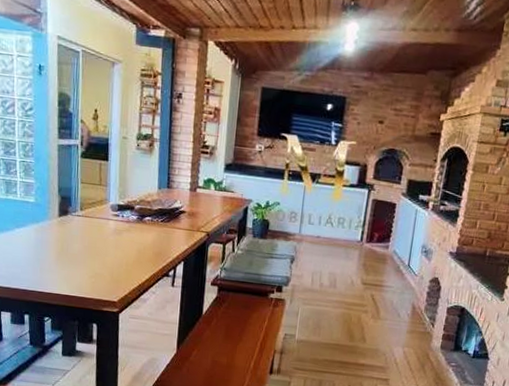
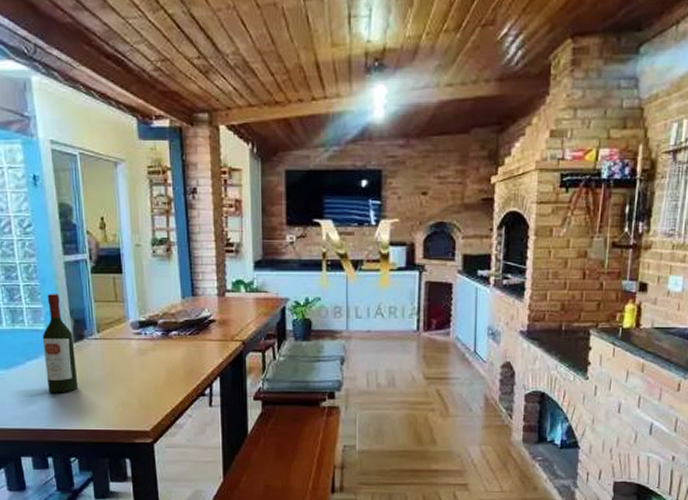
wine bottle: none [31,171,59,260] -> present [42,294,78,393]

